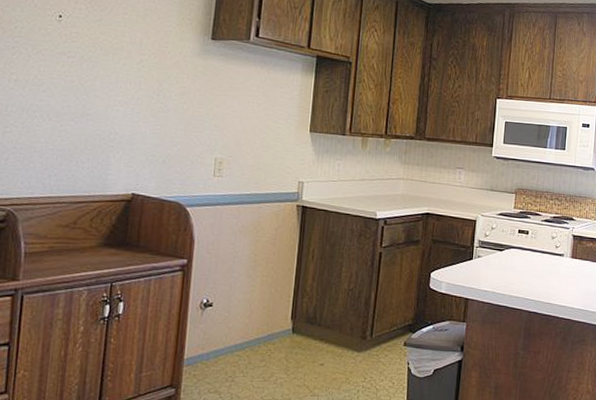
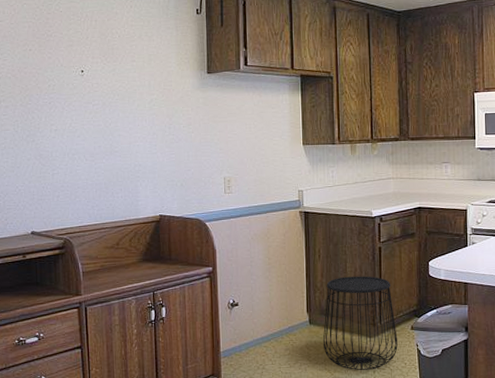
side table: none [304,282,388,388] -> present [323,276,398,370]

